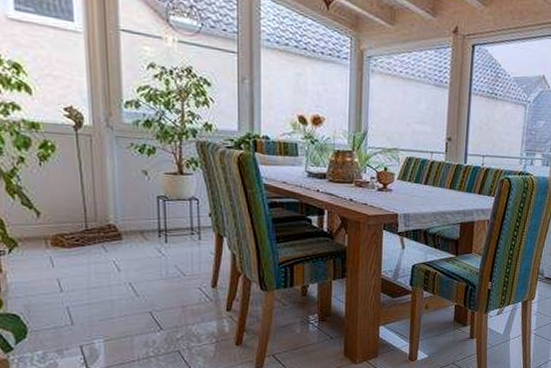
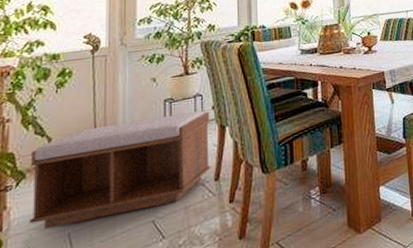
bench: none [19,210,208,300] -> present [29,110,211,229]

